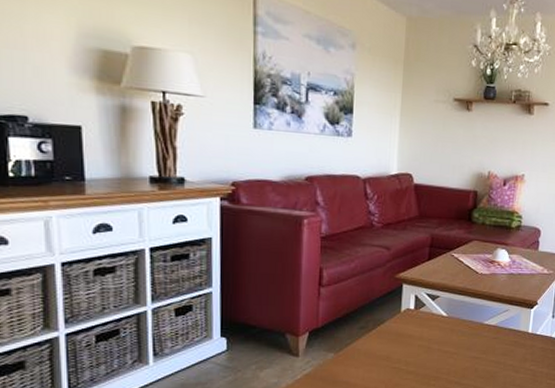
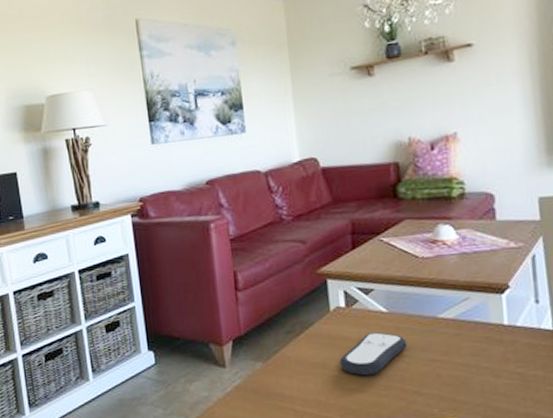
remote control: none [402,332,458,368] -> present [340,332,408,376]

